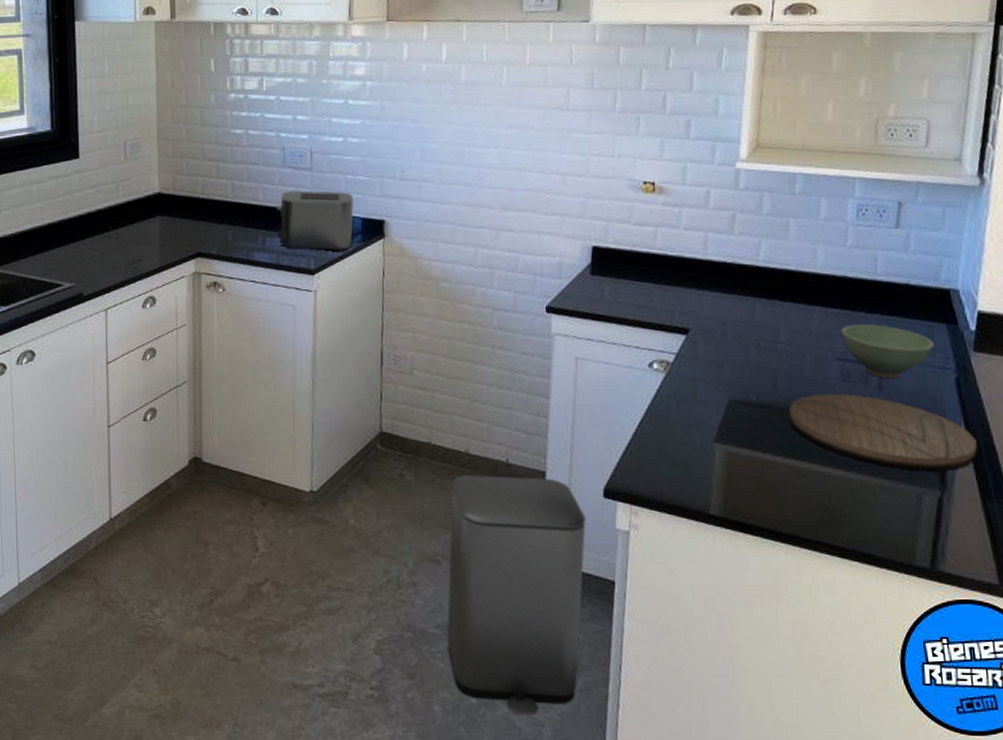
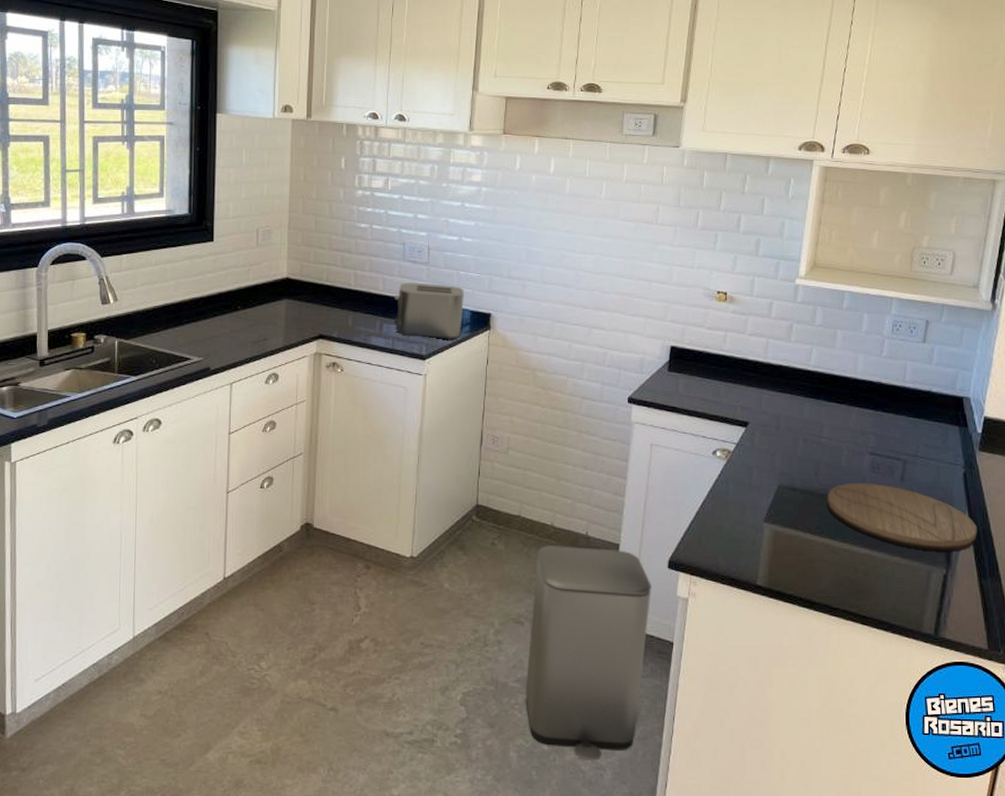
bowl: present [841,323,934,379] -> none [874,423,948,472]

